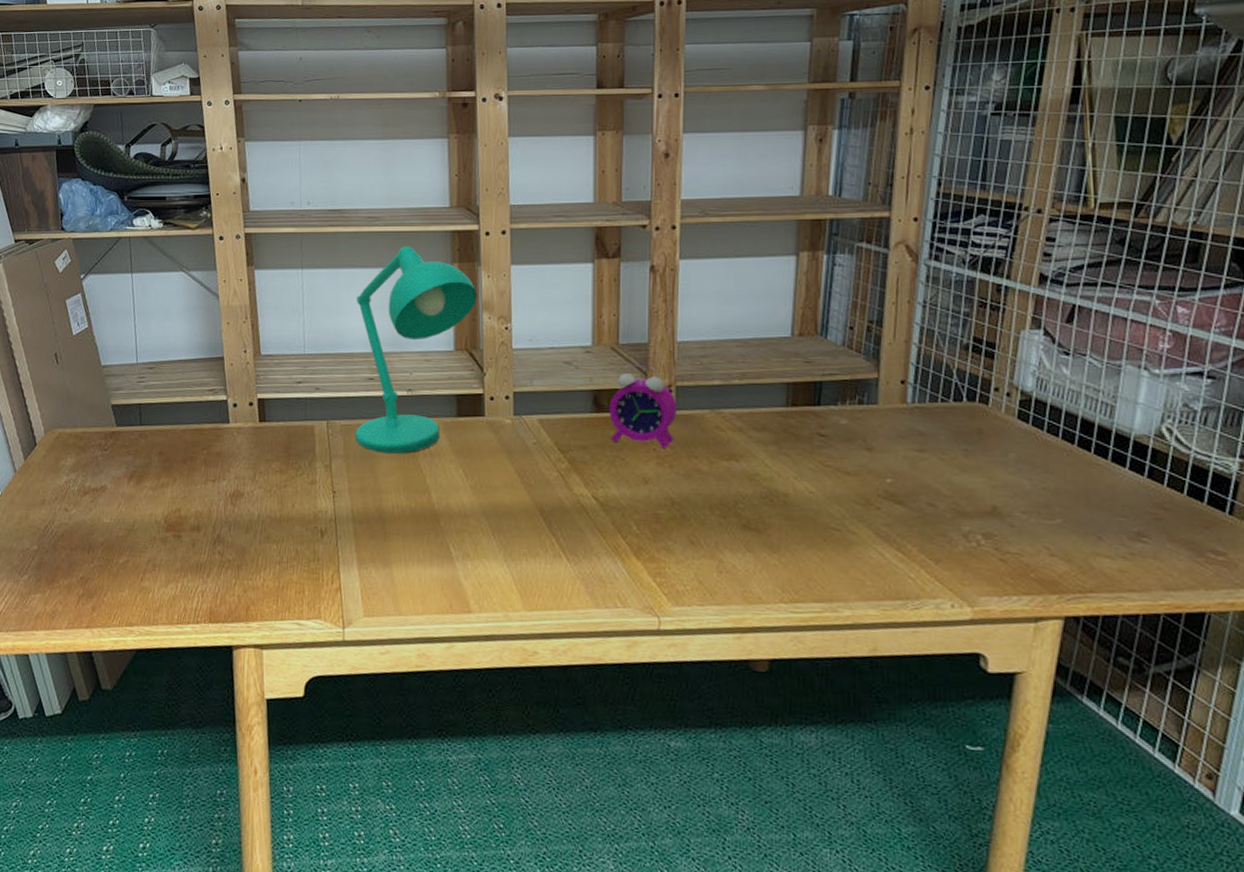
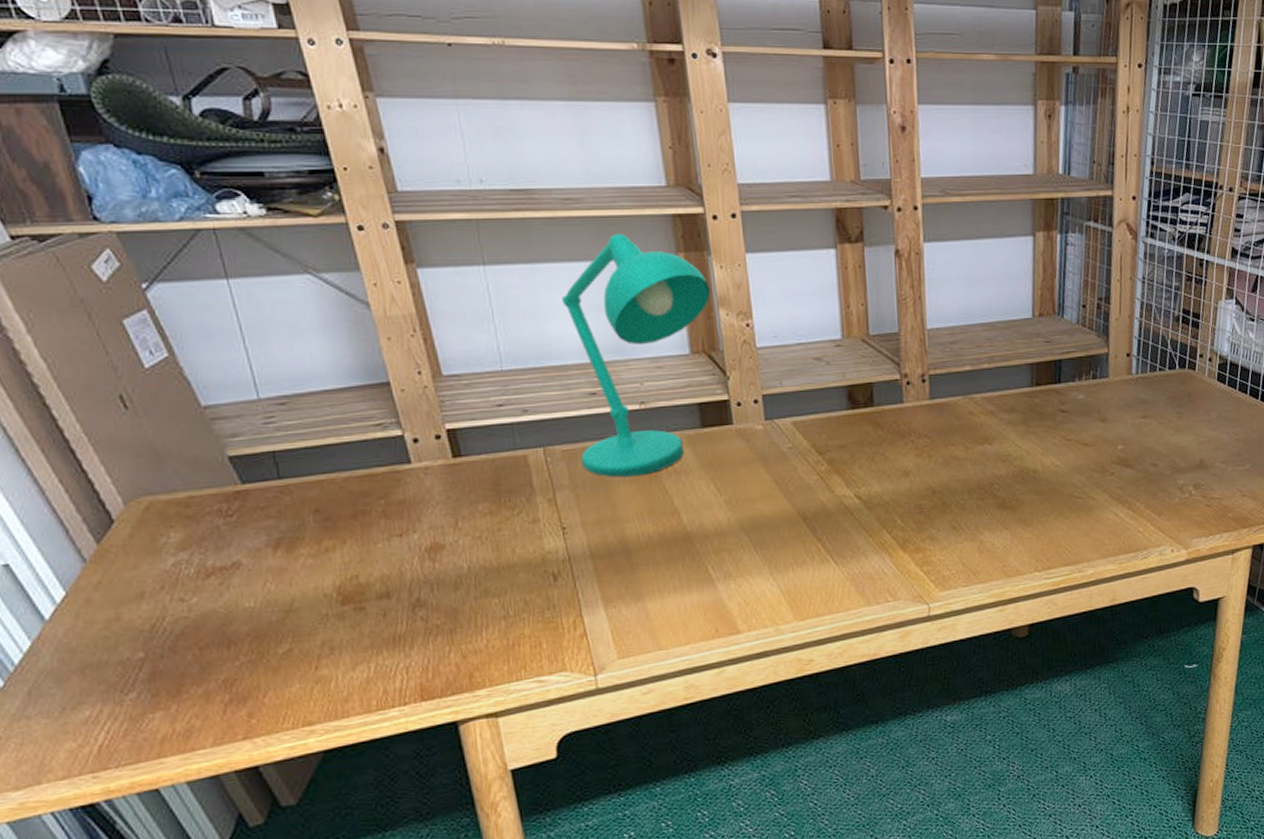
alarm clock: present [609,364,678,448] -> none [864,355,932,439]

